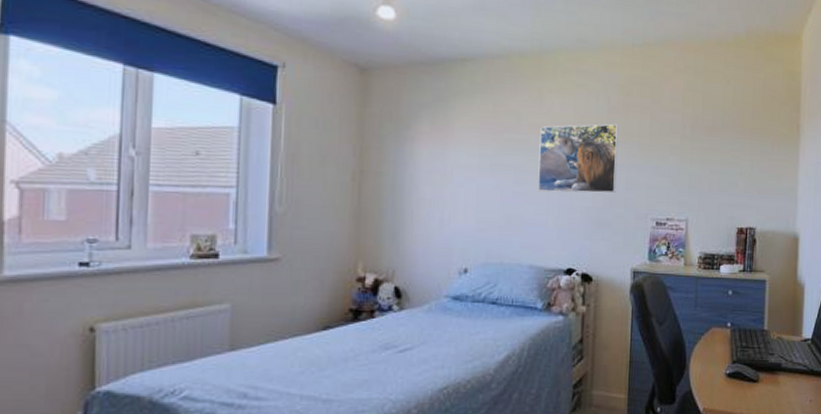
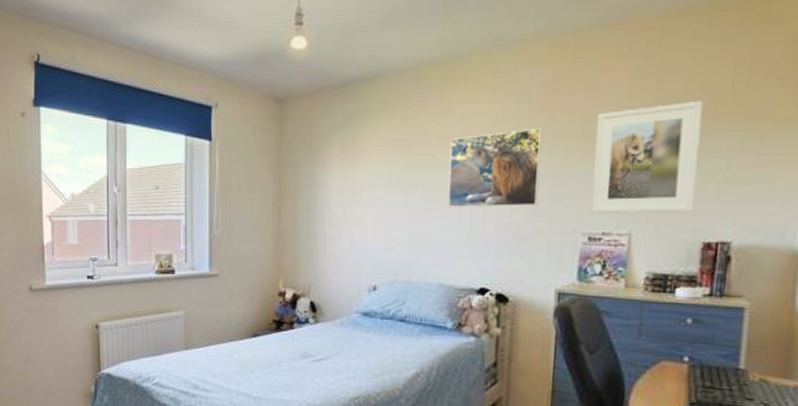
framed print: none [658,114,734,203] -> present [591,101,703,214]

